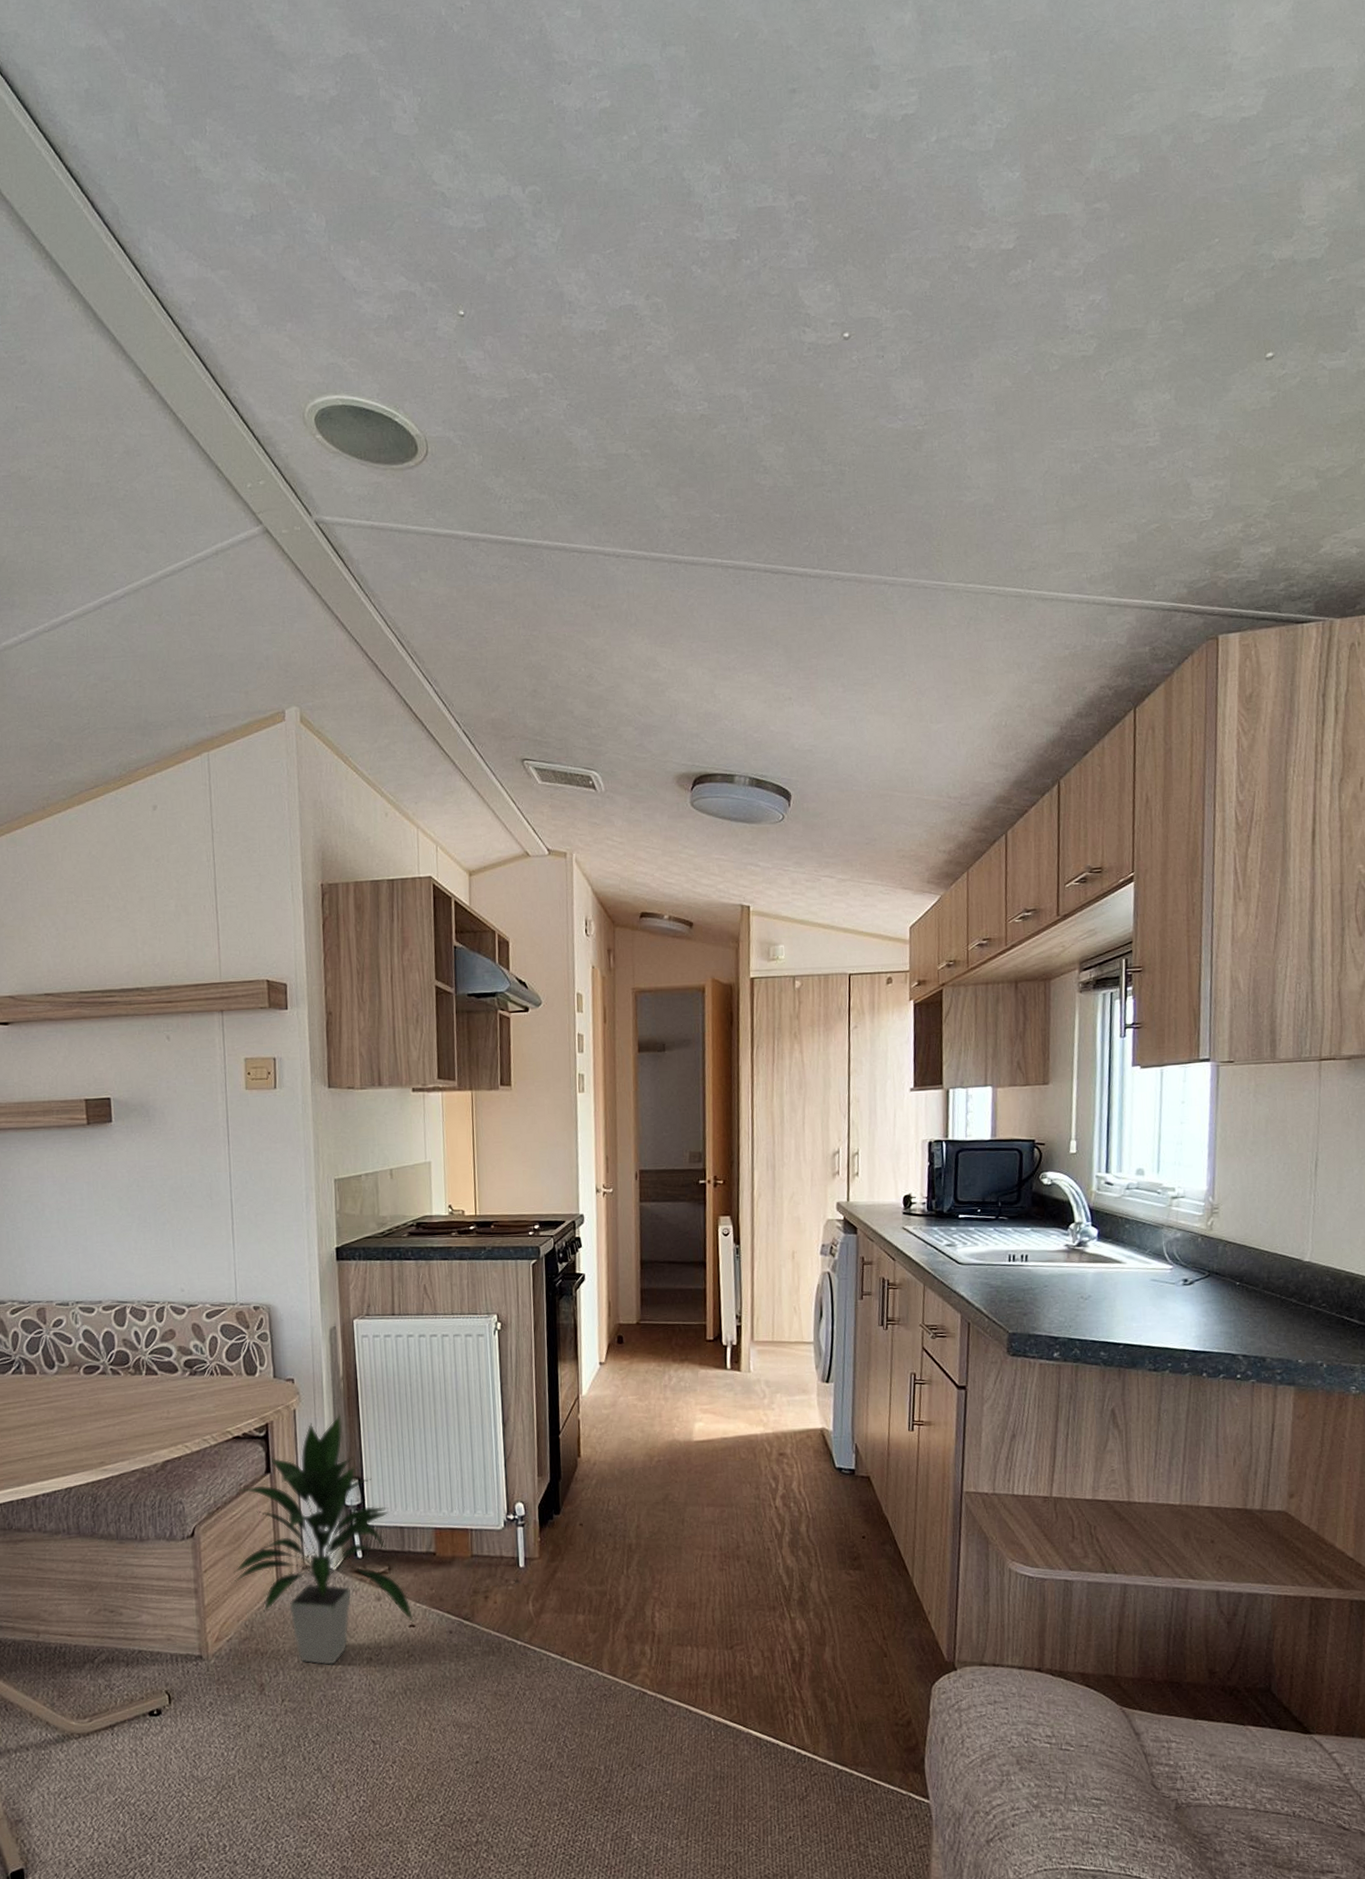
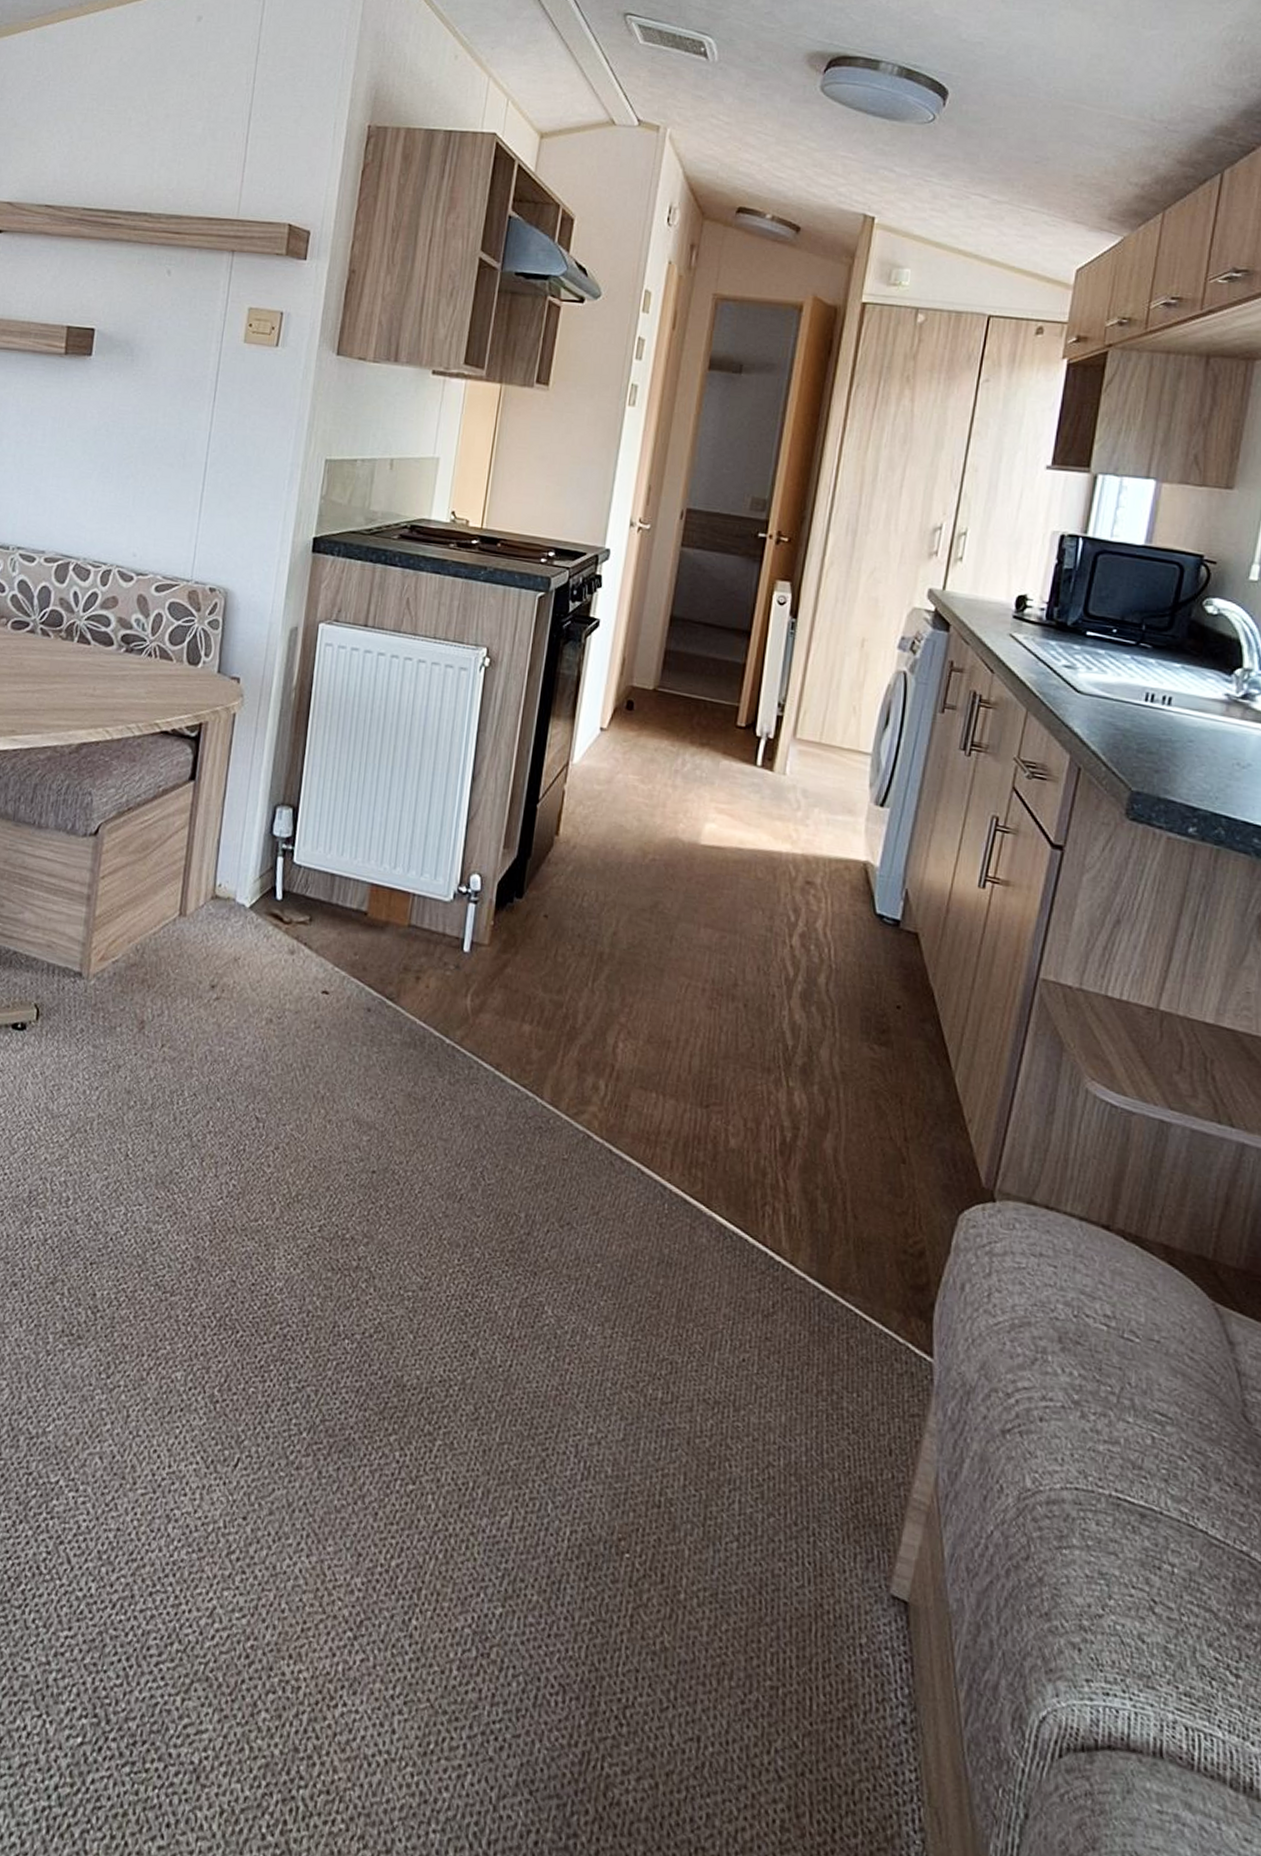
indoor plant: present [231,1414,414,1665] -> none [129,728,329,1018]

